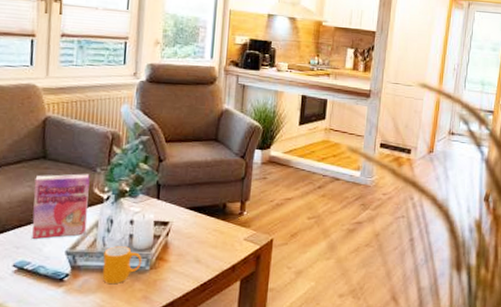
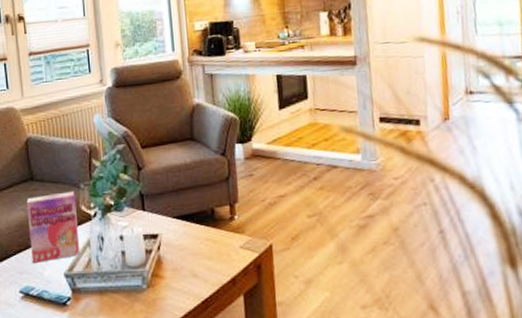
mug: present [102,246,142,283] -> none [100,264,138,305]

